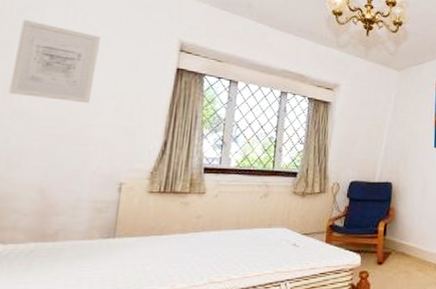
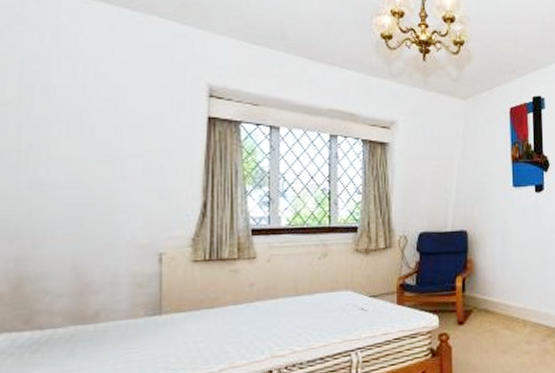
wall art: present [8,19,101,104] -> none [23,74,117,166]

